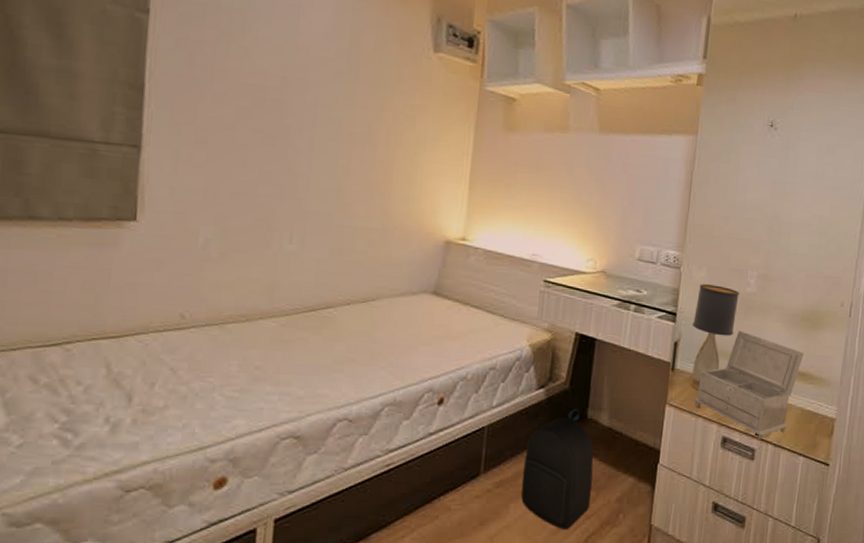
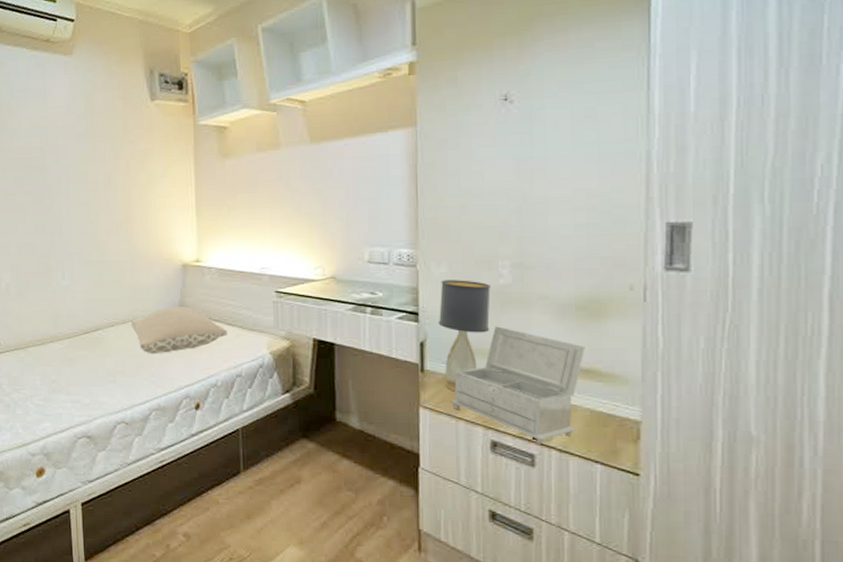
pillow: none [372,287,486,341] -> present [130,306,227,354]
backpack: present [521,409,594,530] -> none [279,412,351,529]

